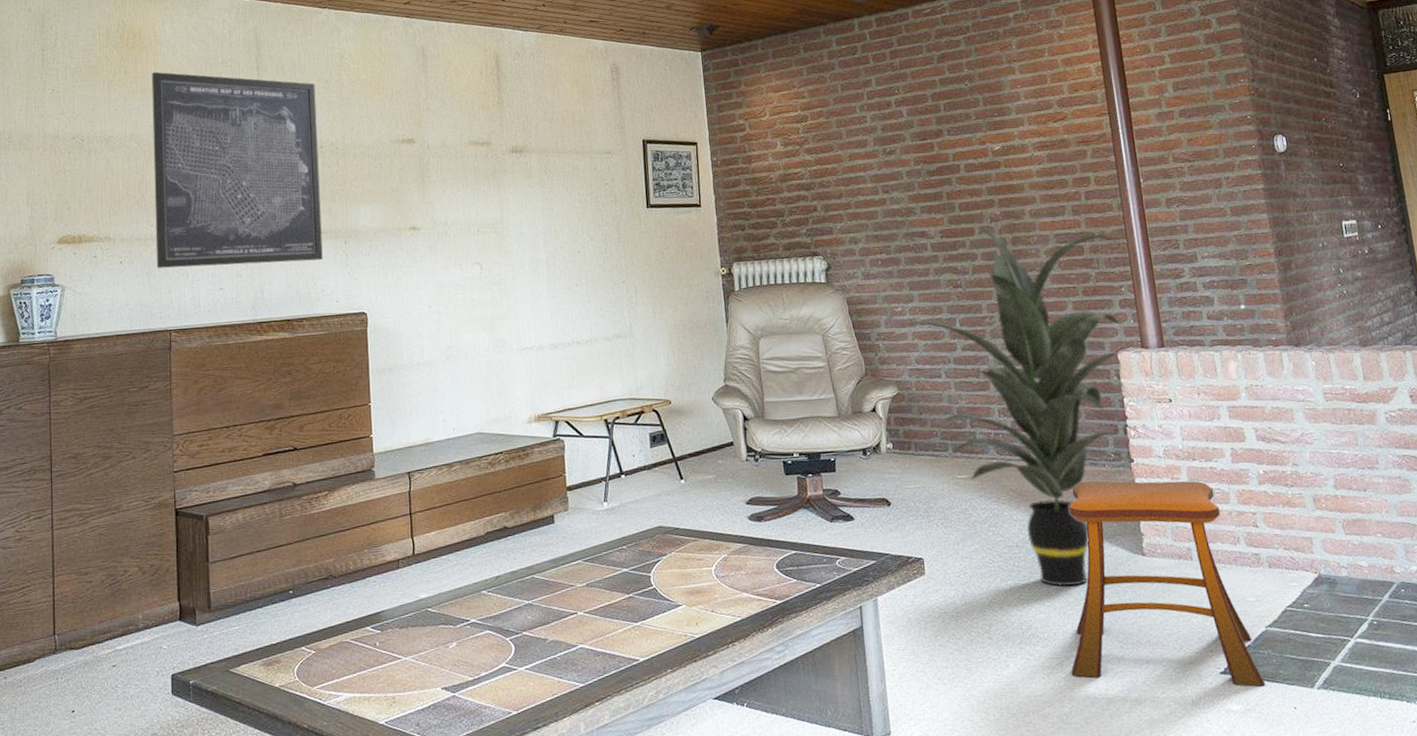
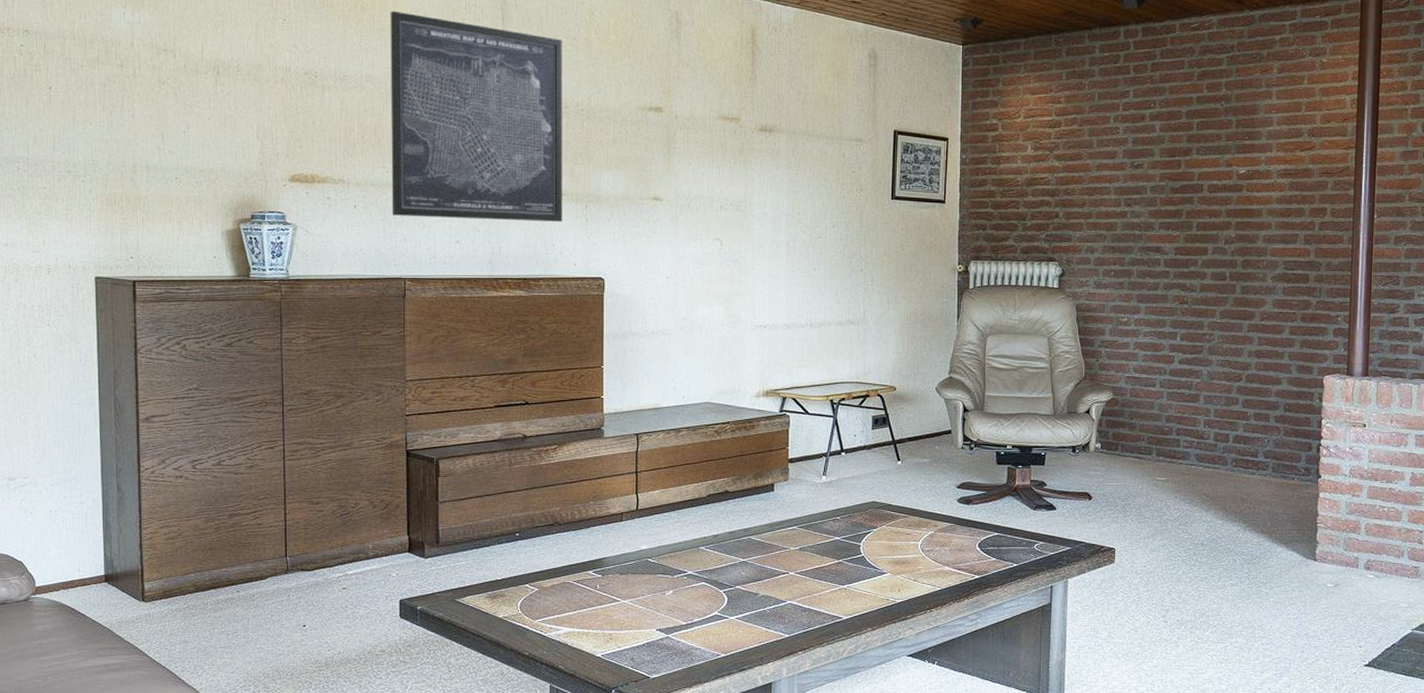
indoor plant: present [898,226,1137,586] -> none [1122,246,1345,583]
stool: present [1068,480,1266,687] -> none [1233,491,1402,679]

